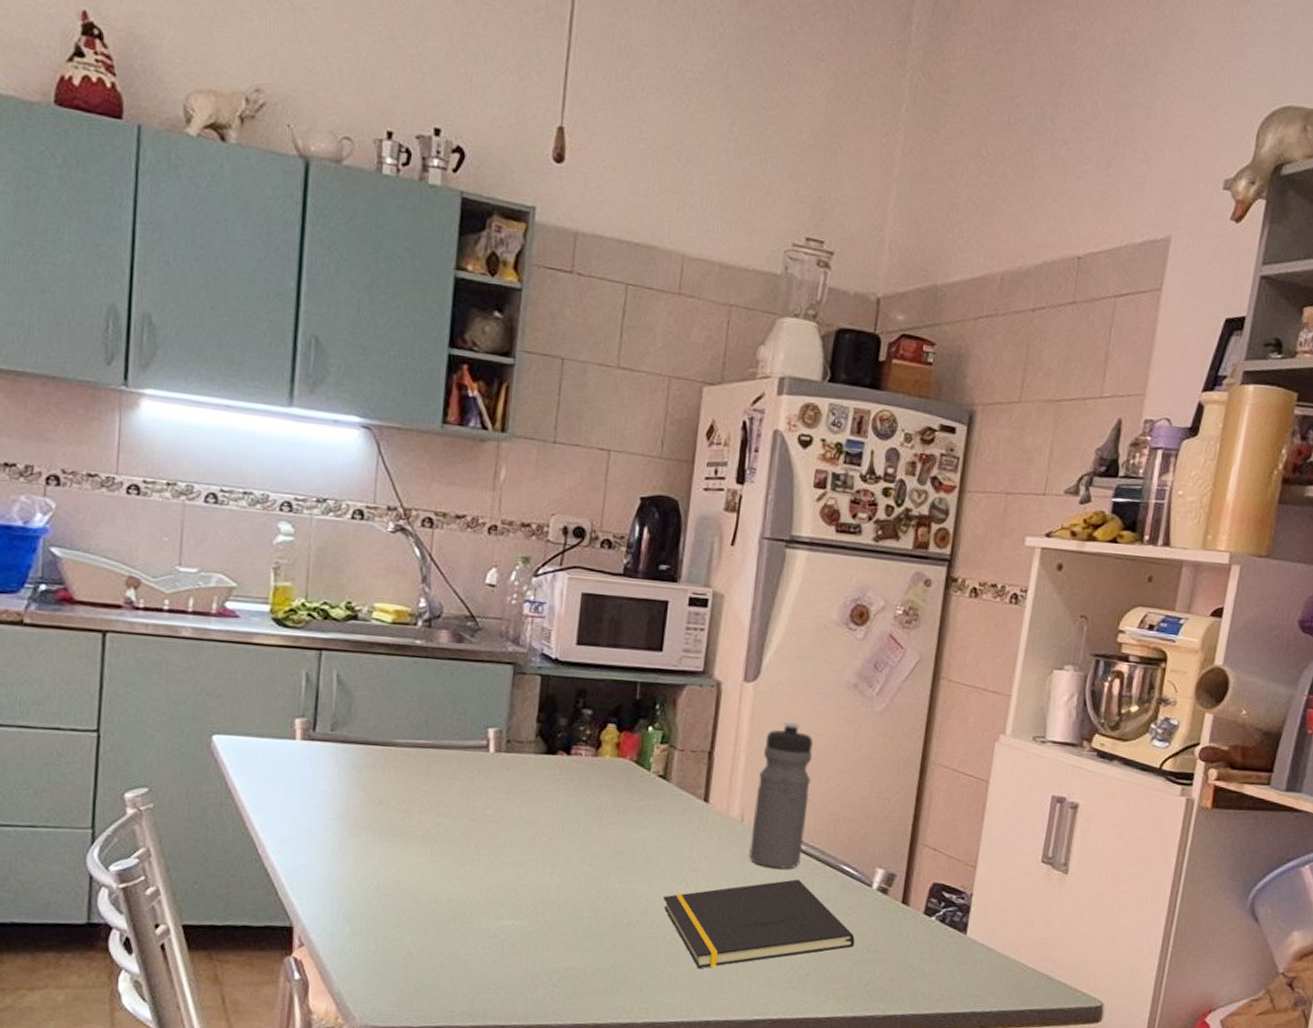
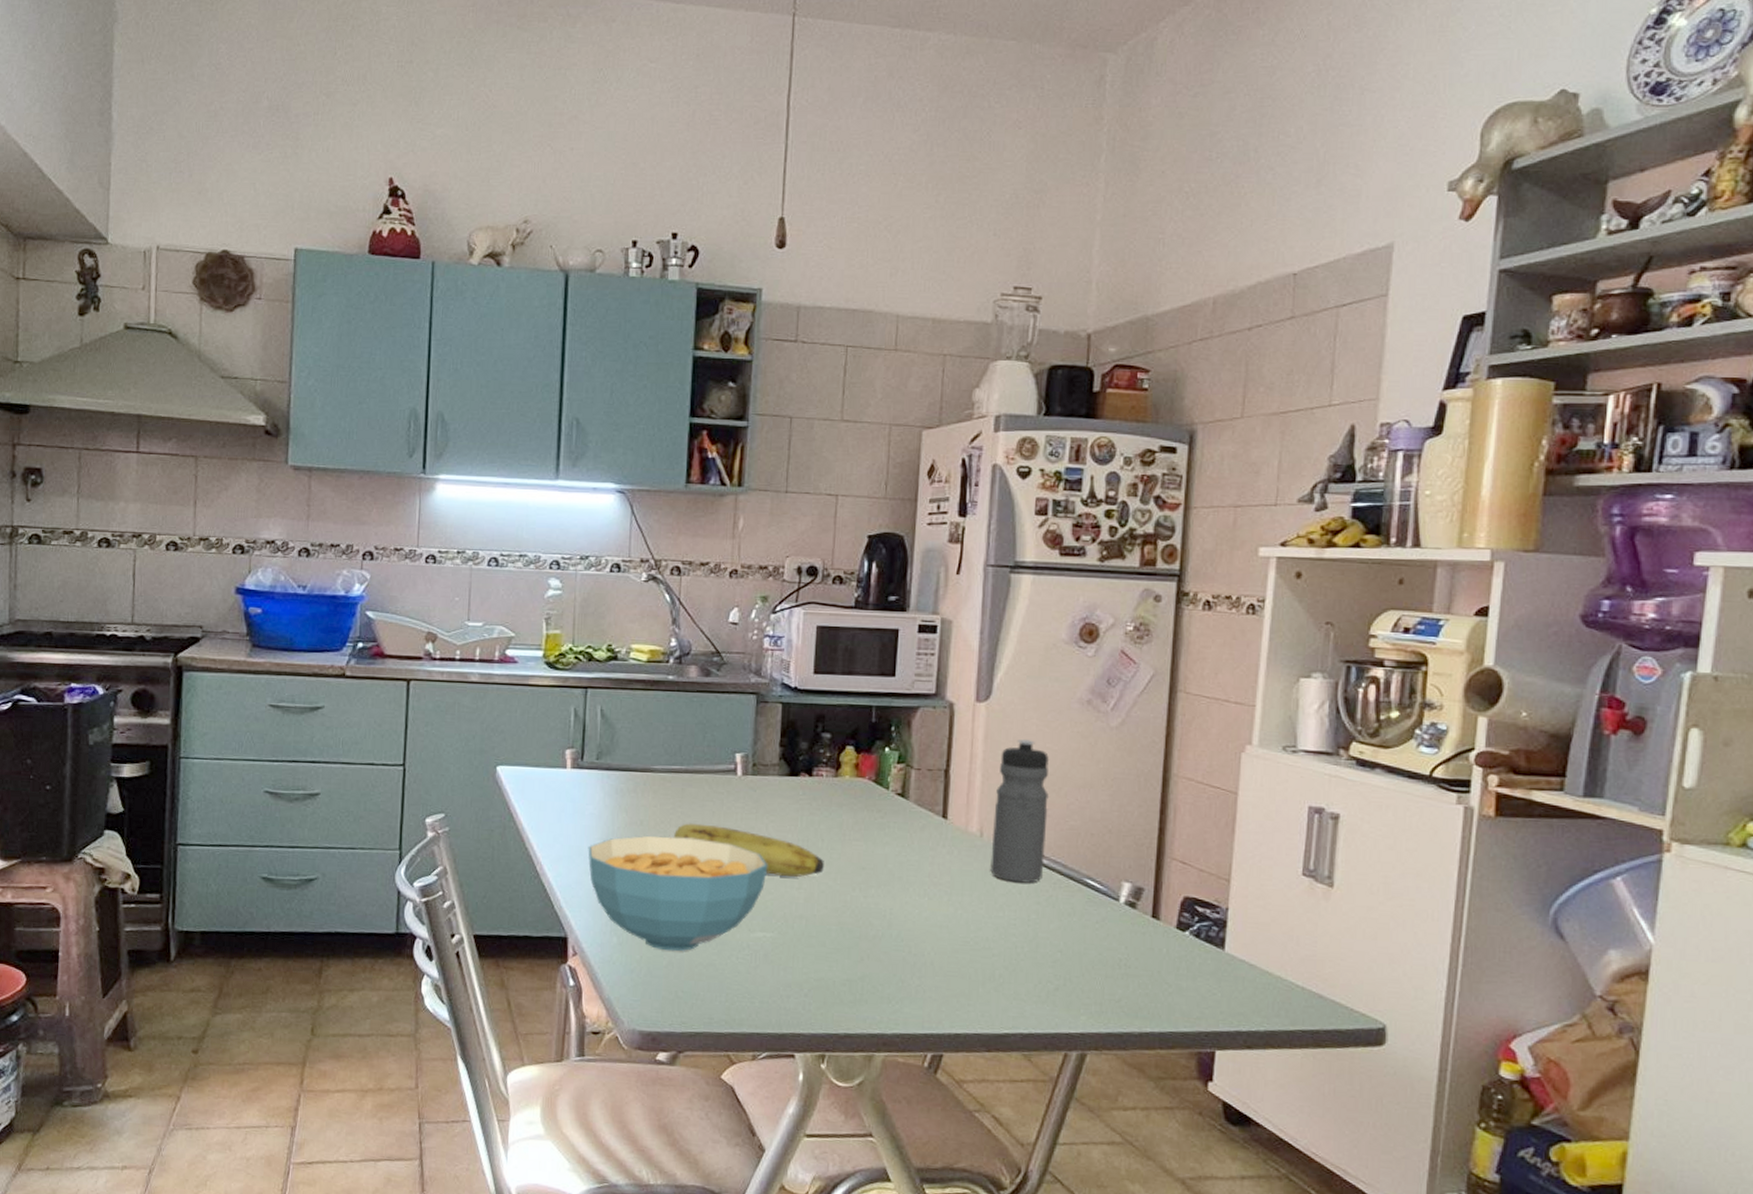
cereal bowl: none [318,815,520,941] -> present [588,835,768,951]
fruit: none [416,803,580,862] -> present [673,823,824,877]
notepad: present [662,879,855,969] -> none [906,893,1105,982]

